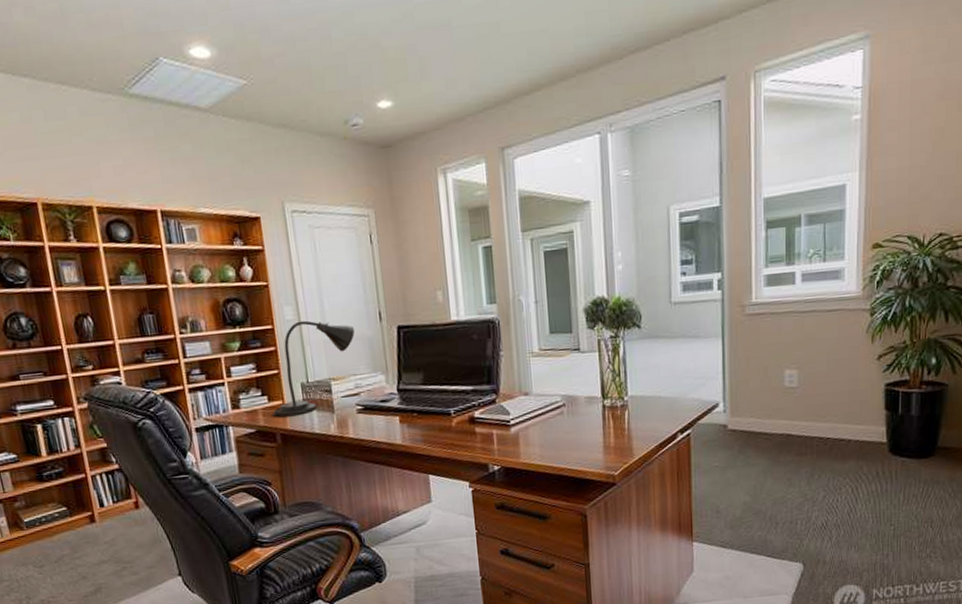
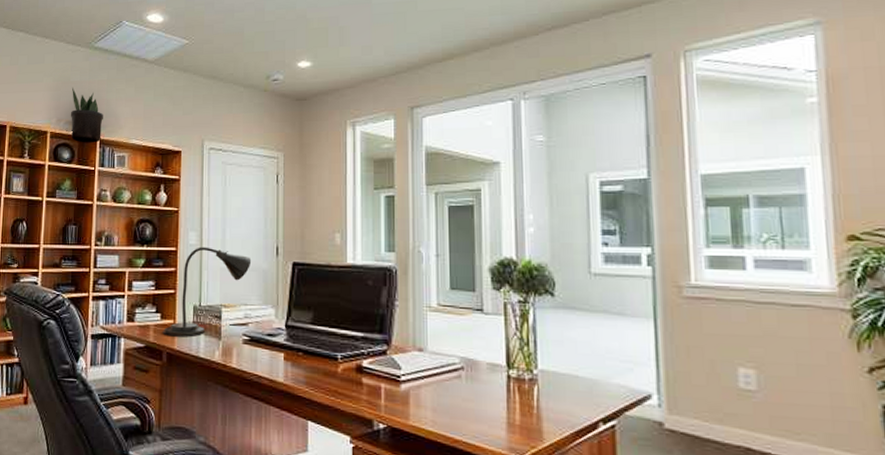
planter: none [112,148,162,217] -> present [70,87,103,143]

